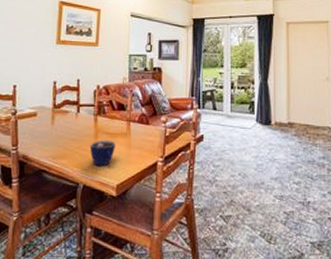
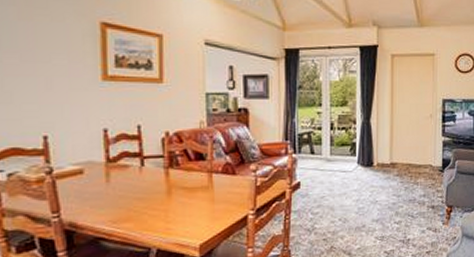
cup: present [89,140,115,166] -> none [161,195,195,227]

